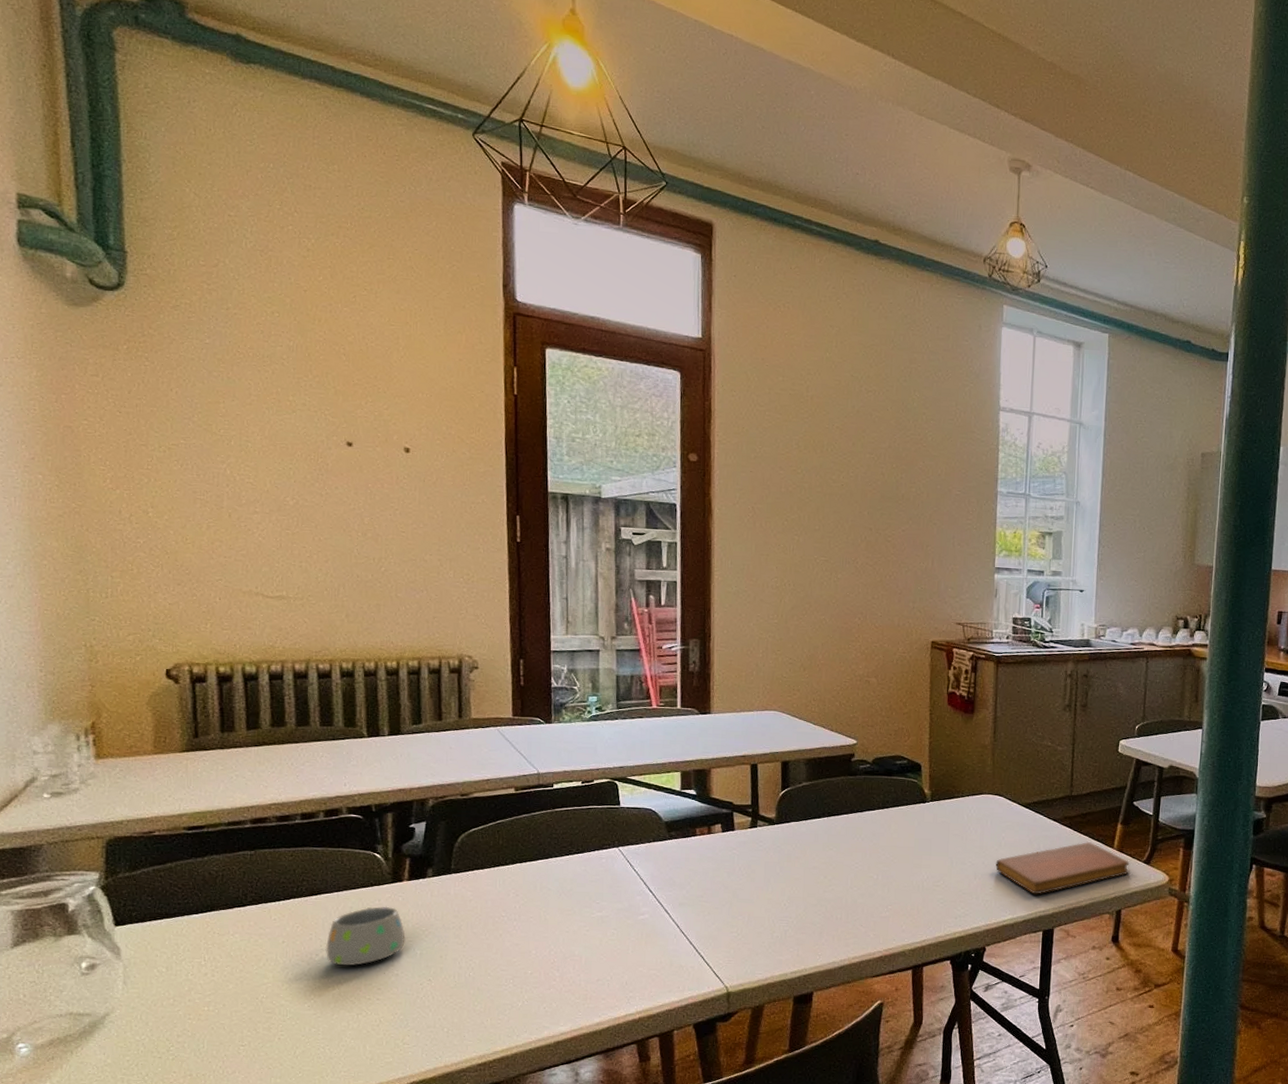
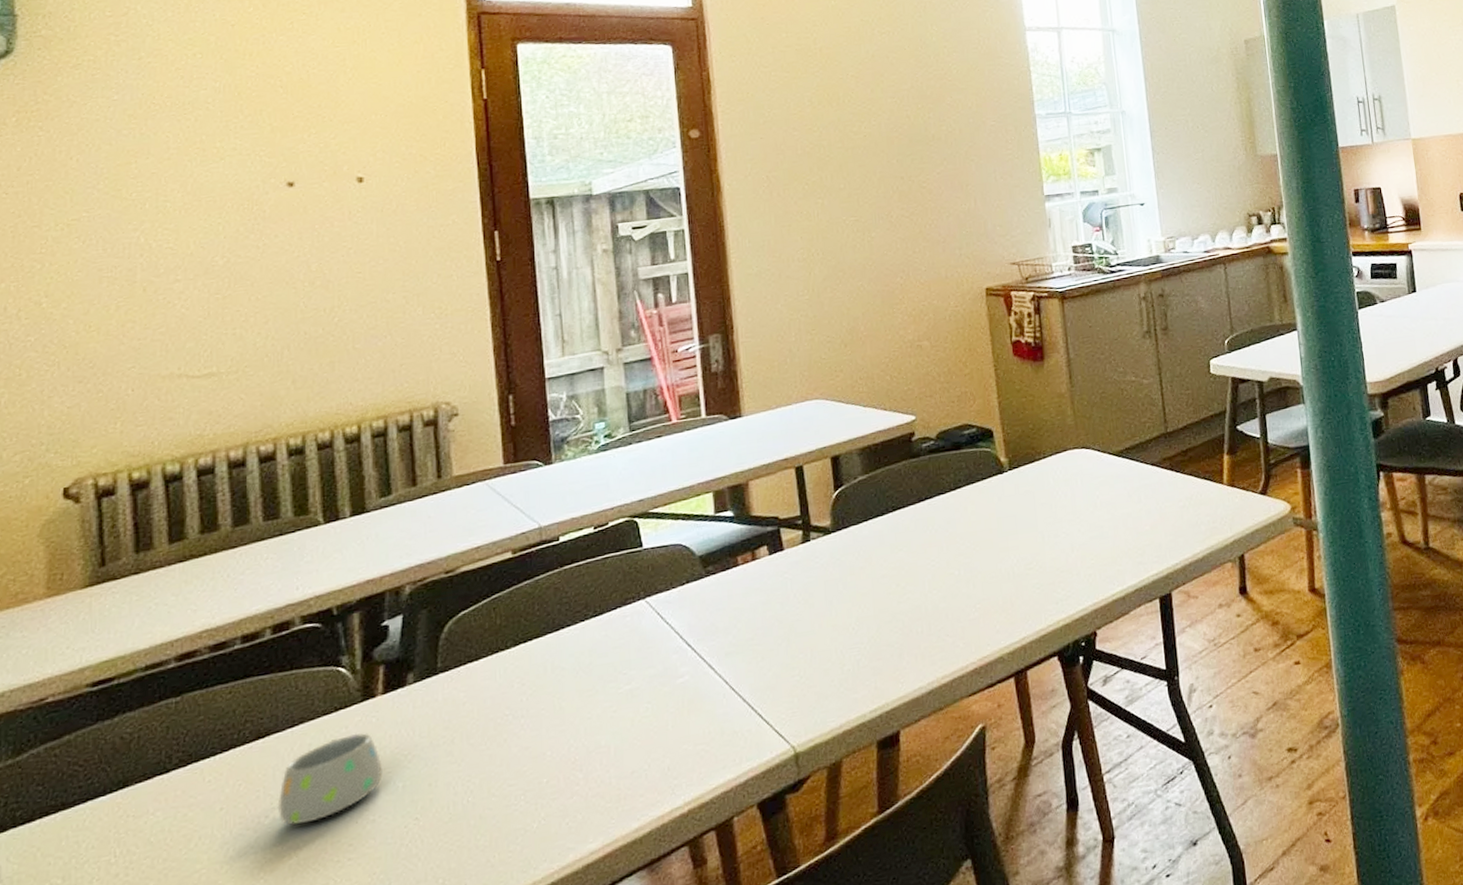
notebook: present [995,842,1131,895] -> none [1093,482,1247,557]

